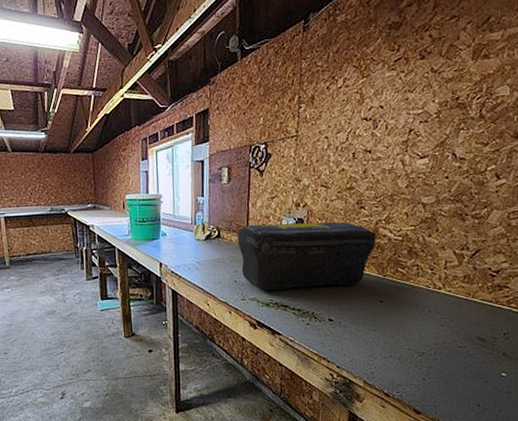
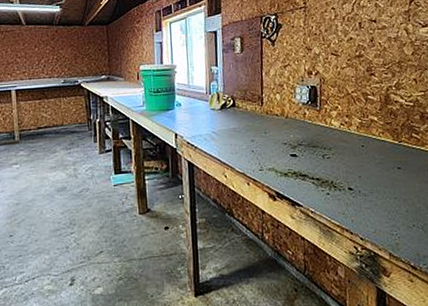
toolbox: present [237,221,376,291] -> none [252,88,389,160]

